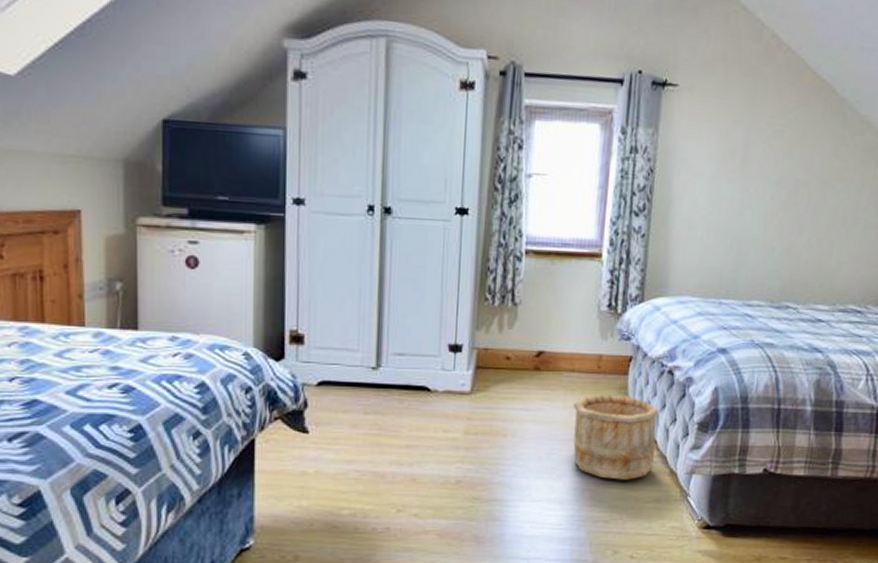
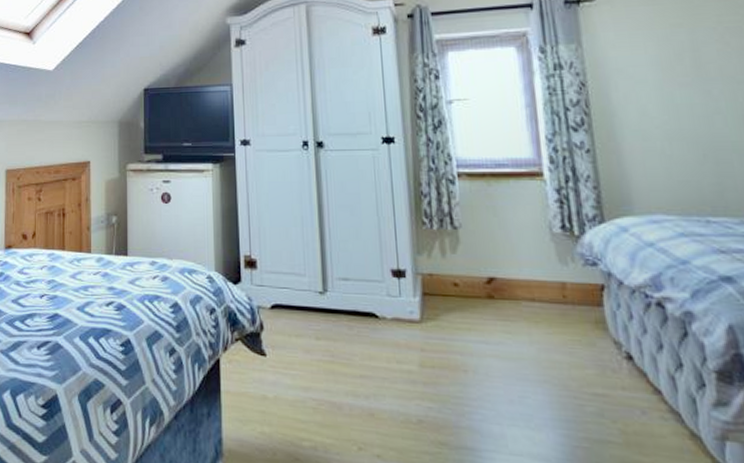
wooden bucket: present [573,395,659,480] -> none [541,329,664,440]

